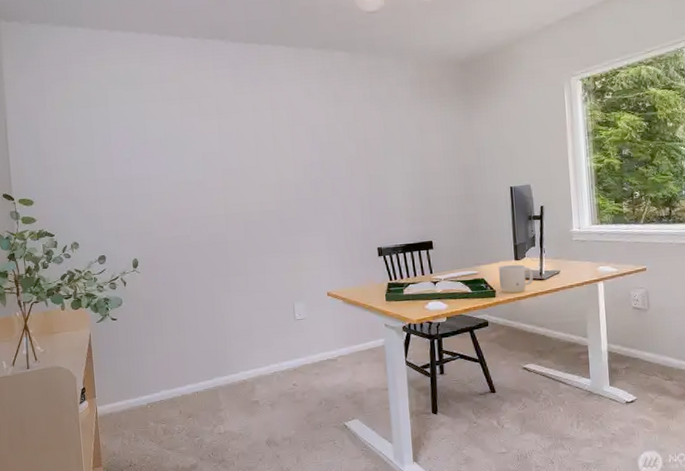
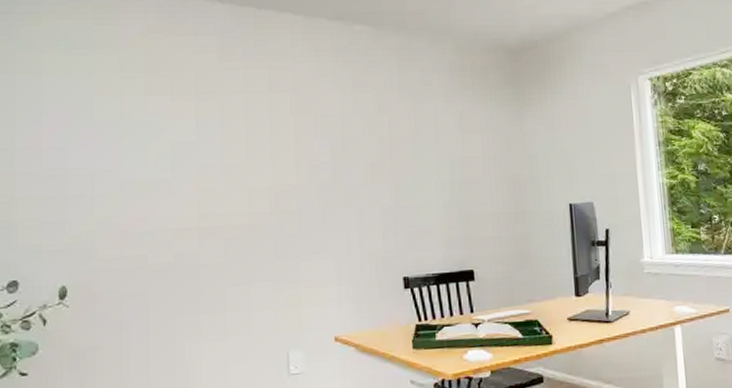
mug: present [498,264,533,294] -> none [555,302,598,340]

